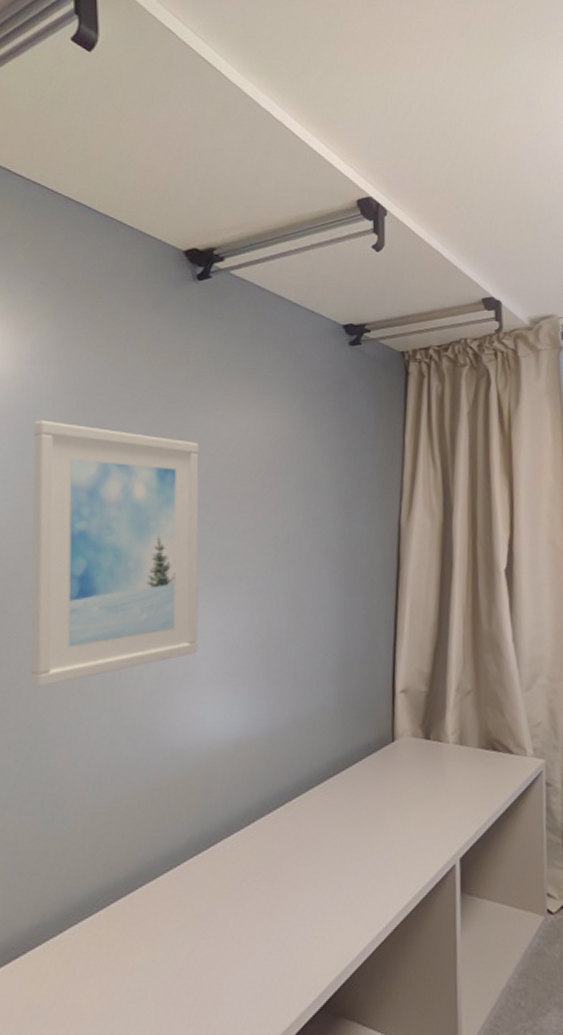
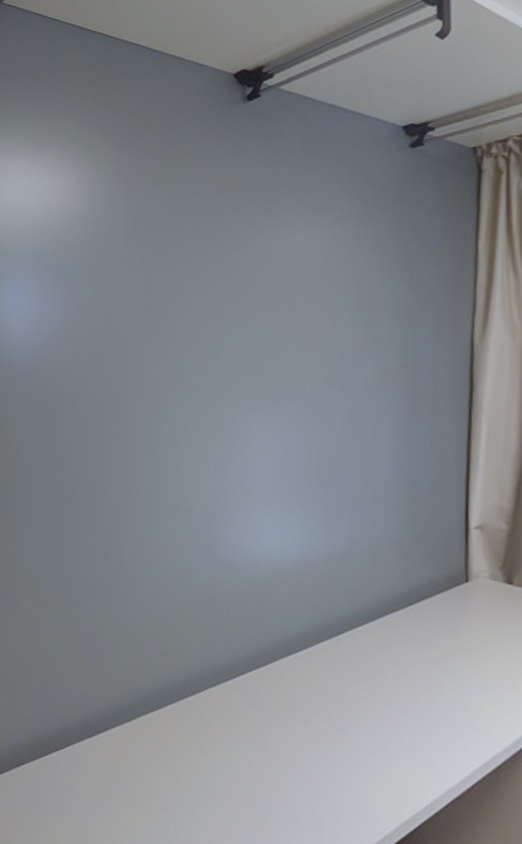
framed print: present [31,420,199,688] -> none [103,251,253,495]

